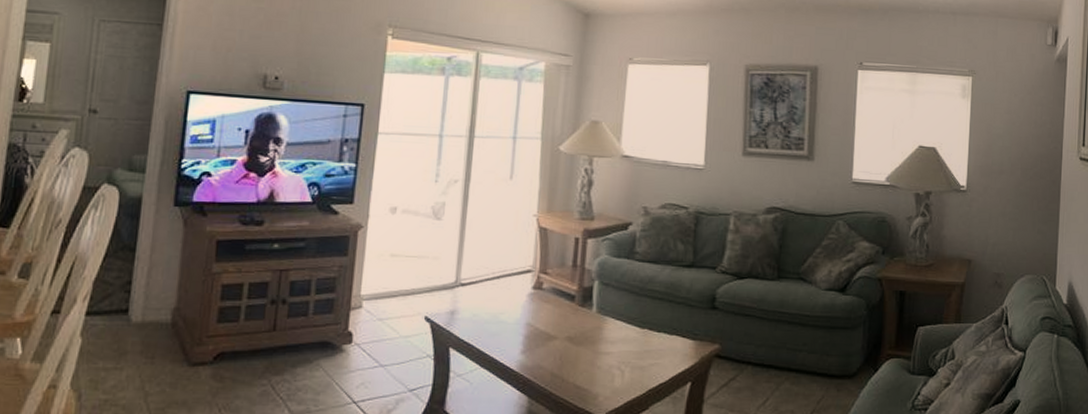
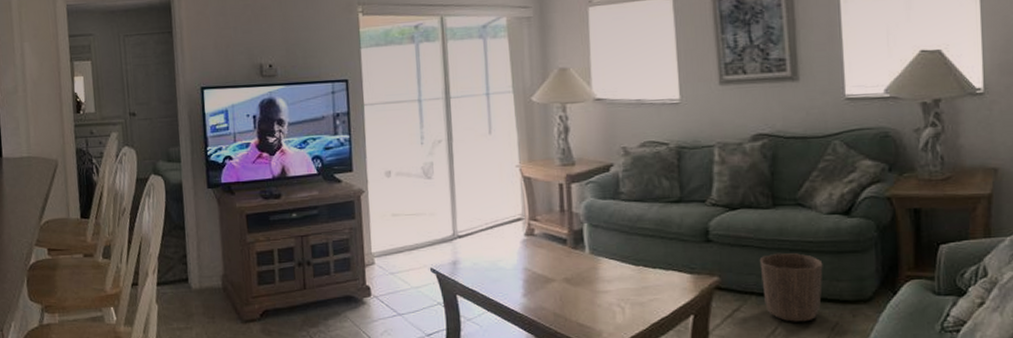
waste basket: none [759,324,816,394] -> present [759,252,823,322]

